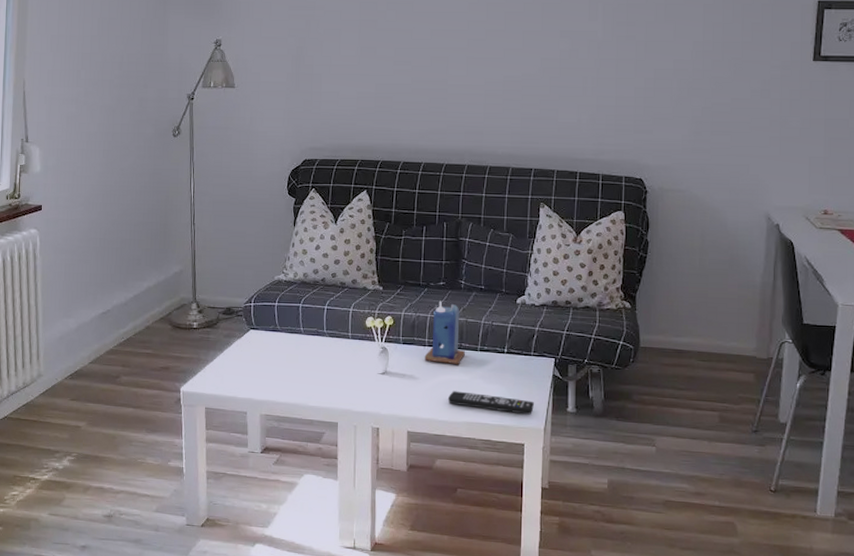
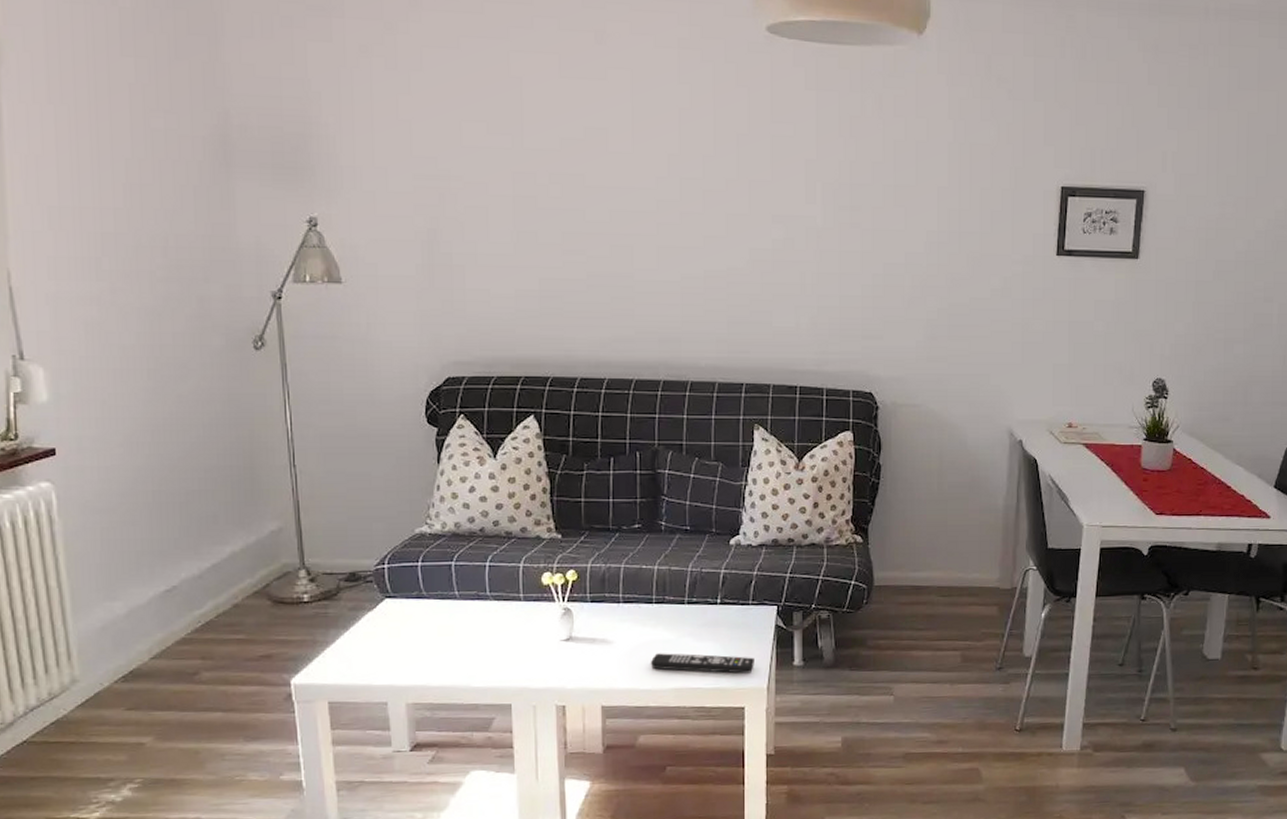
candle: present [424,300,465,365] -> none [619,547,669,623]

